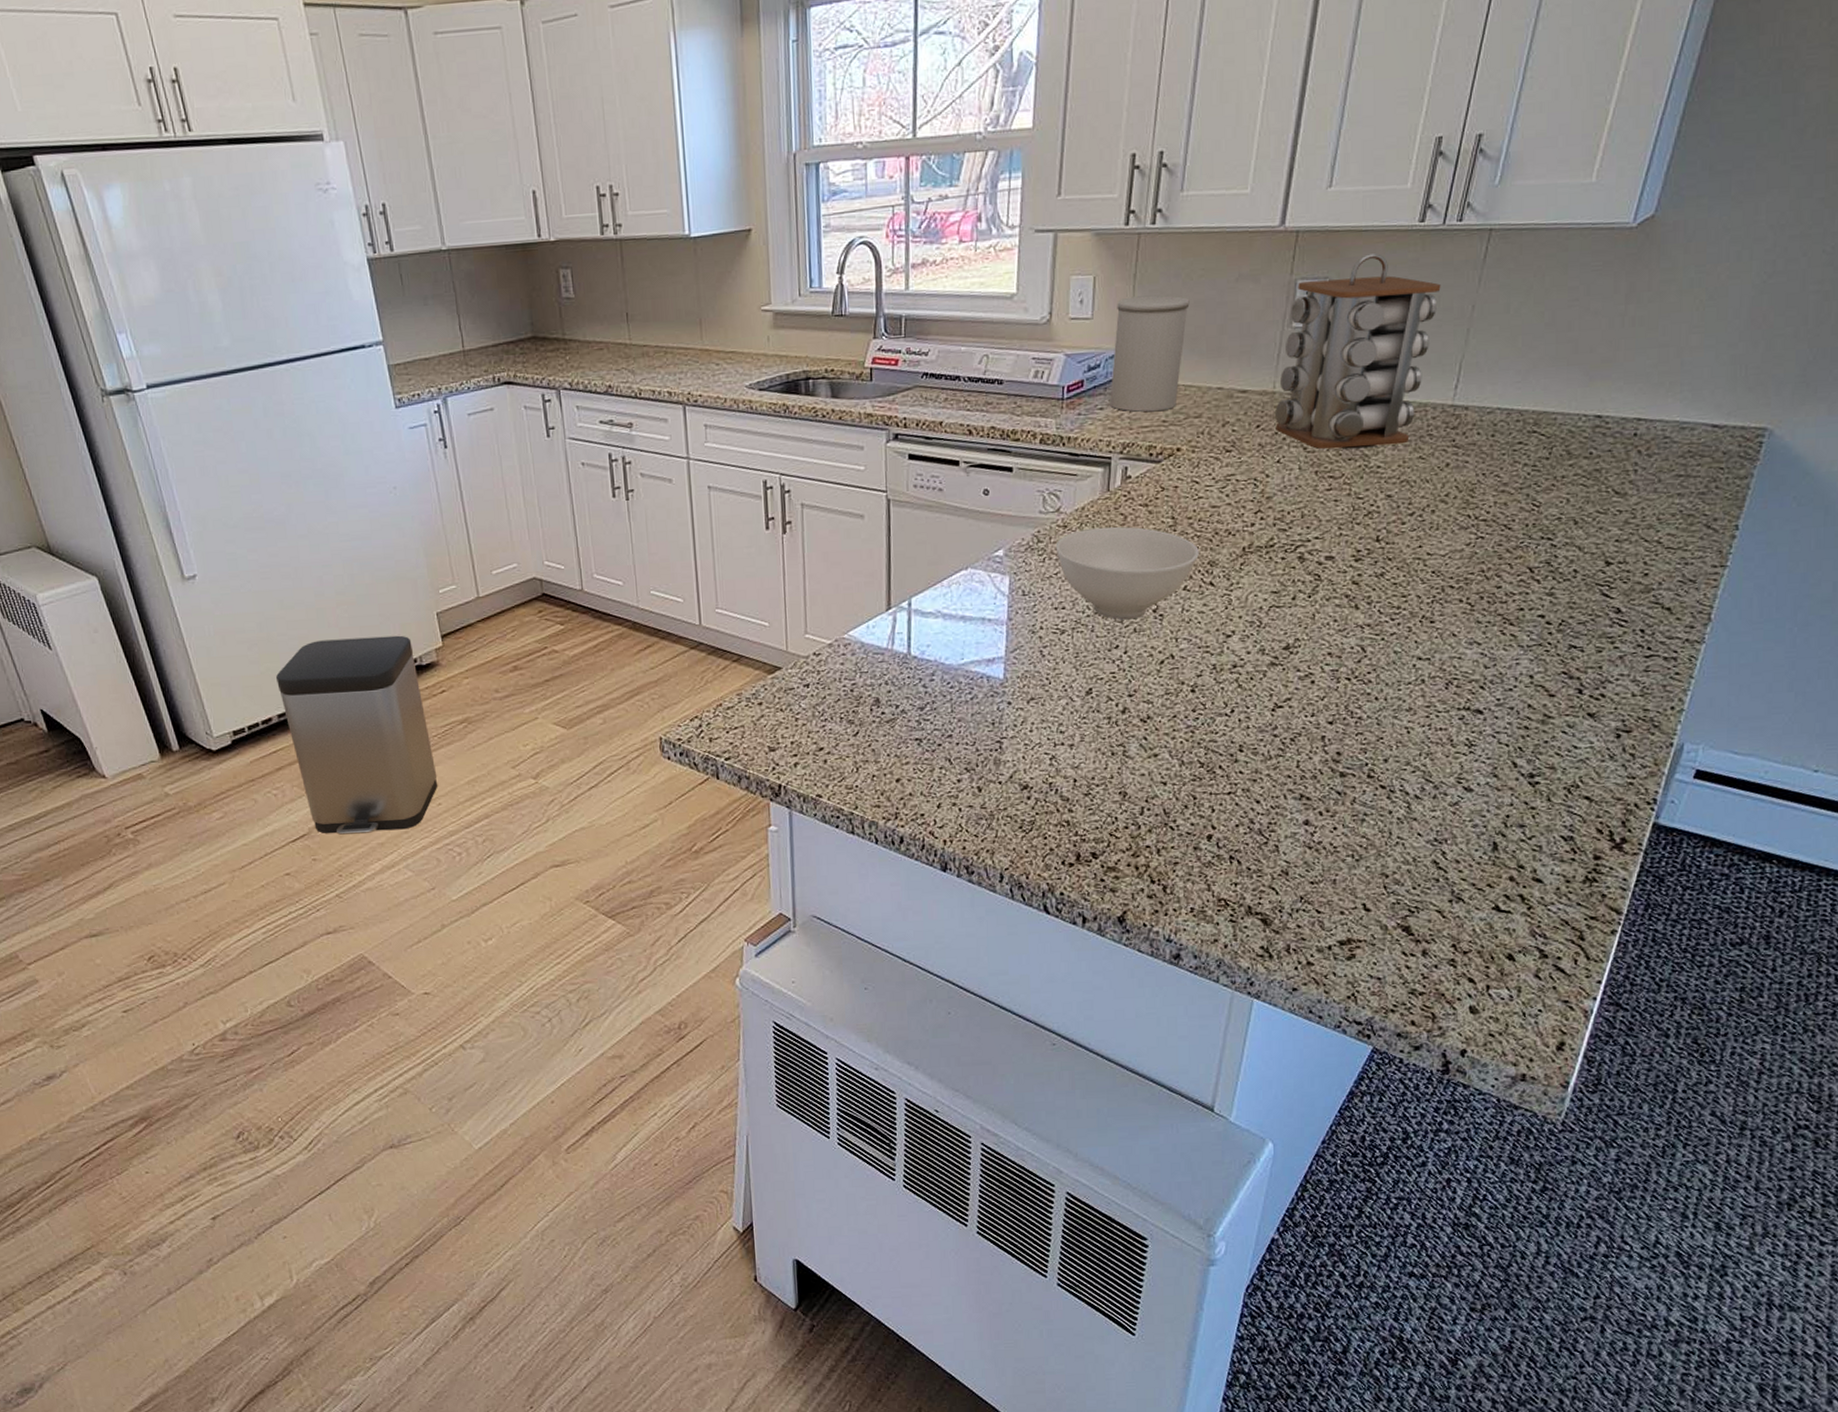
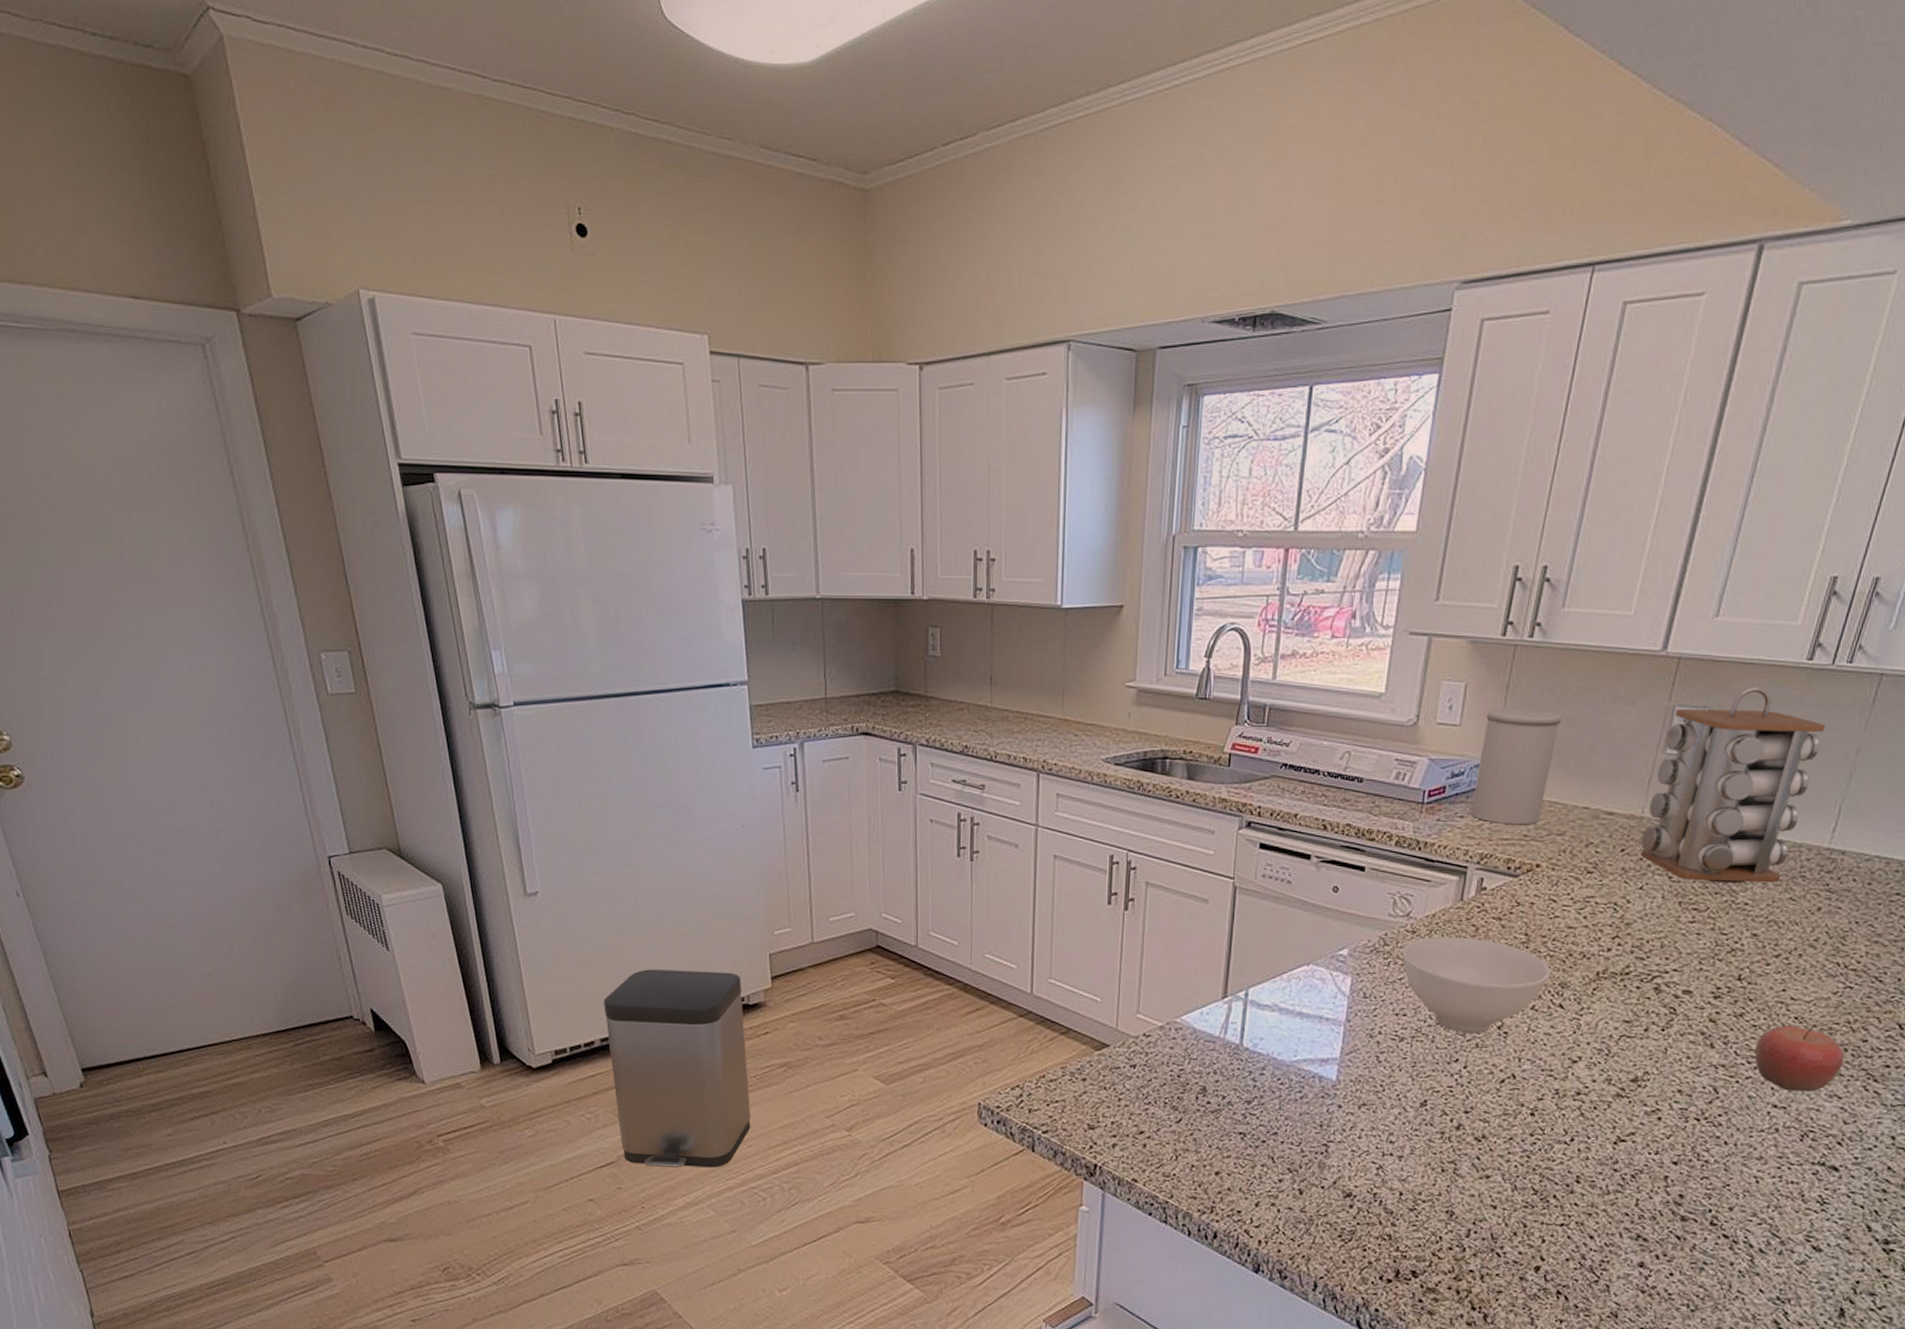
fruit: none [1397,575,1480,643] -> present [1754,1023,1844,1092]

